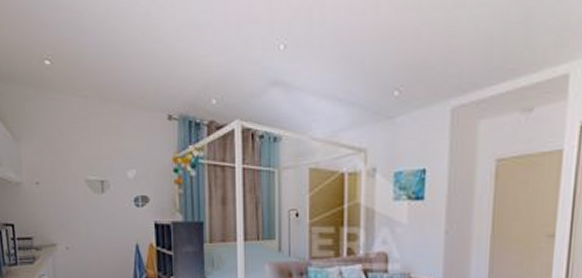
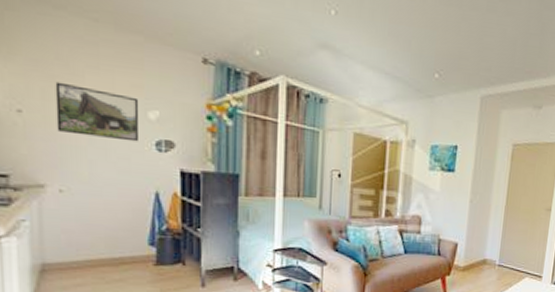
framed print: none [60,155,122,200] -> present [55,81,140,142]

